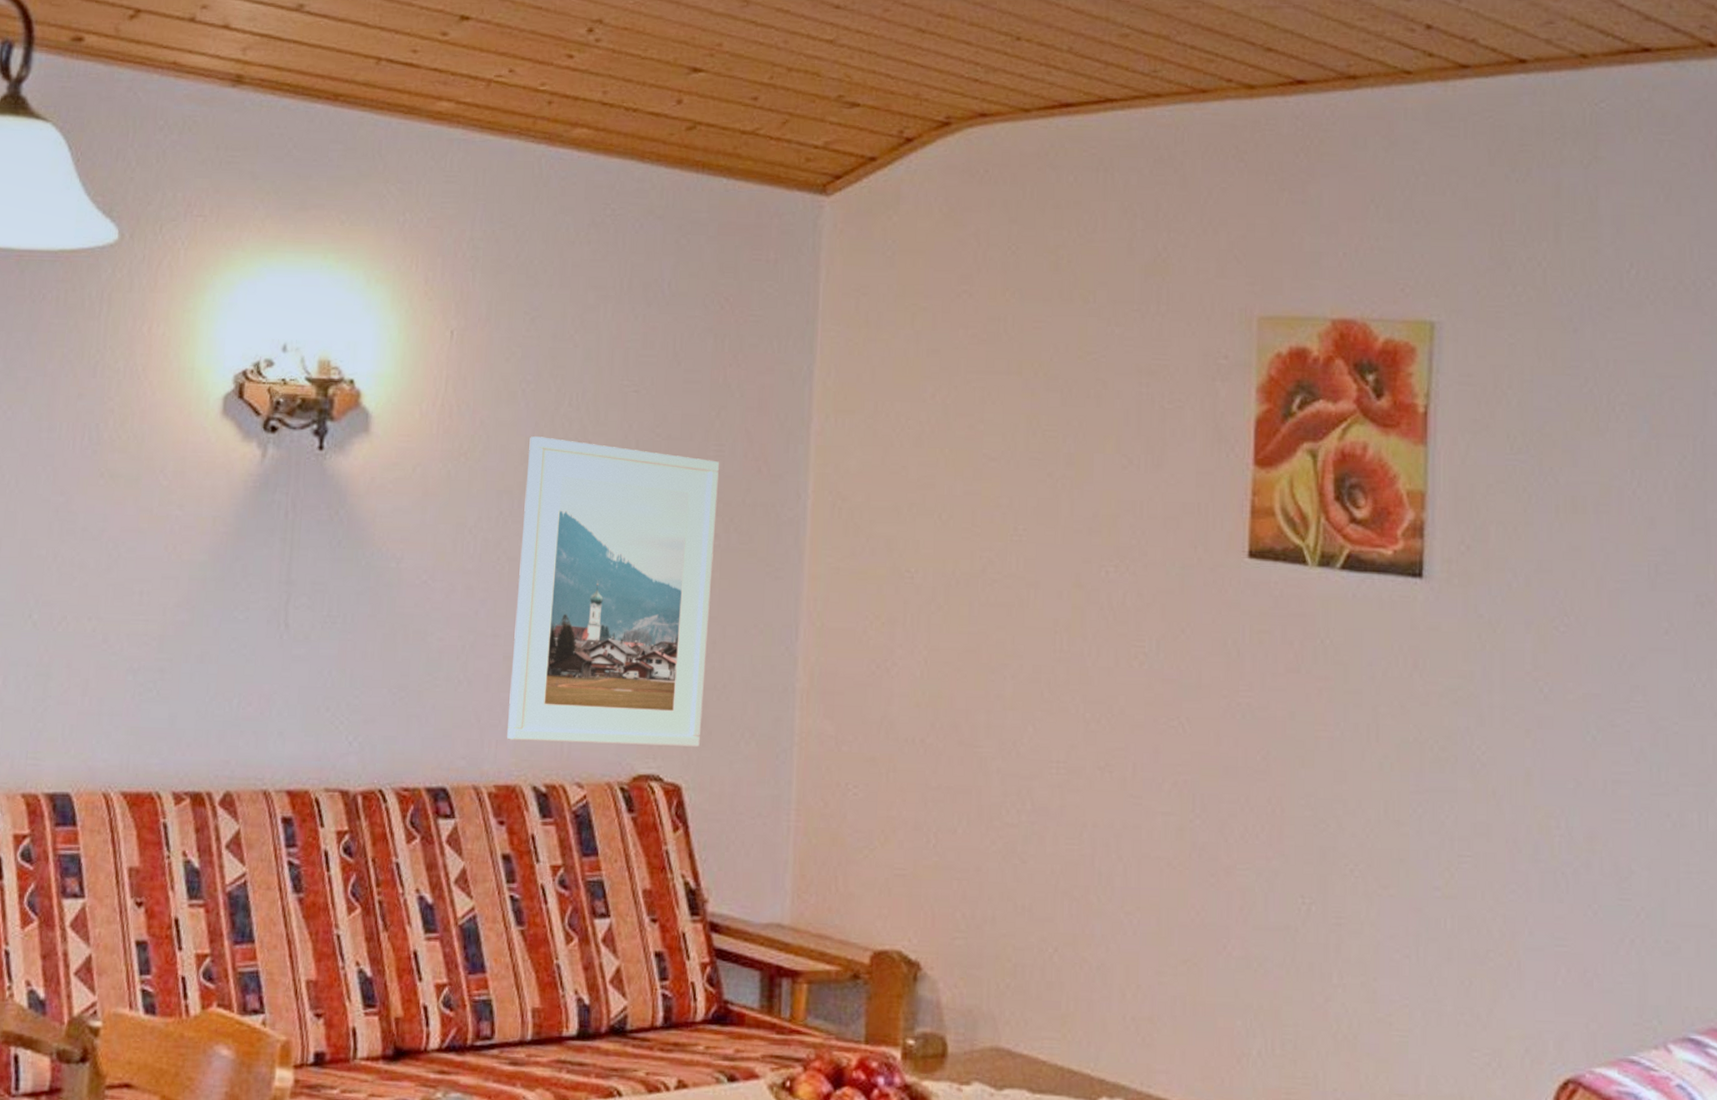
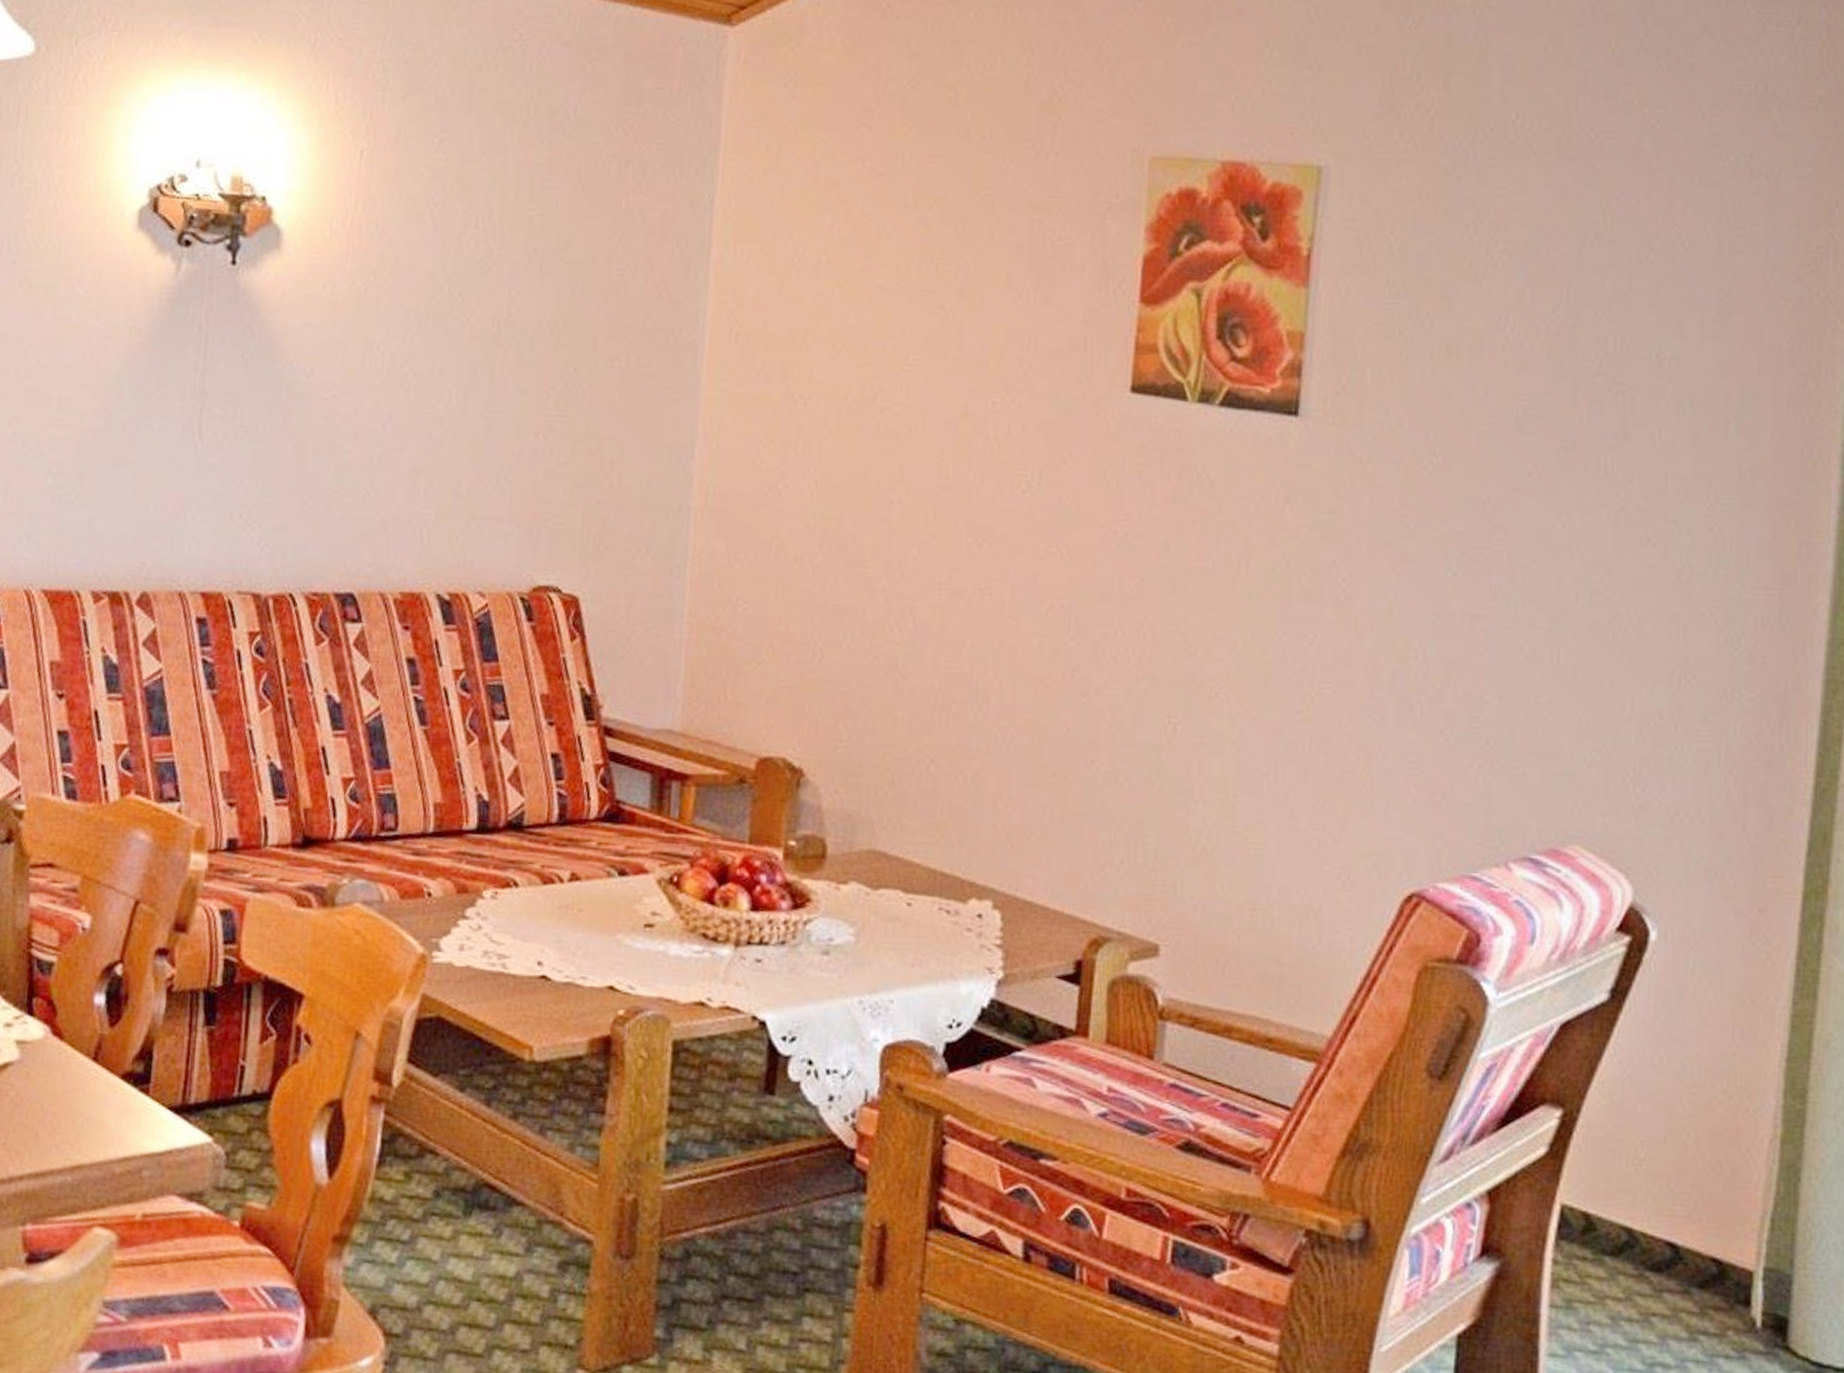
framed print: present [506,436,720,748] -> none [411,257,622,562]

